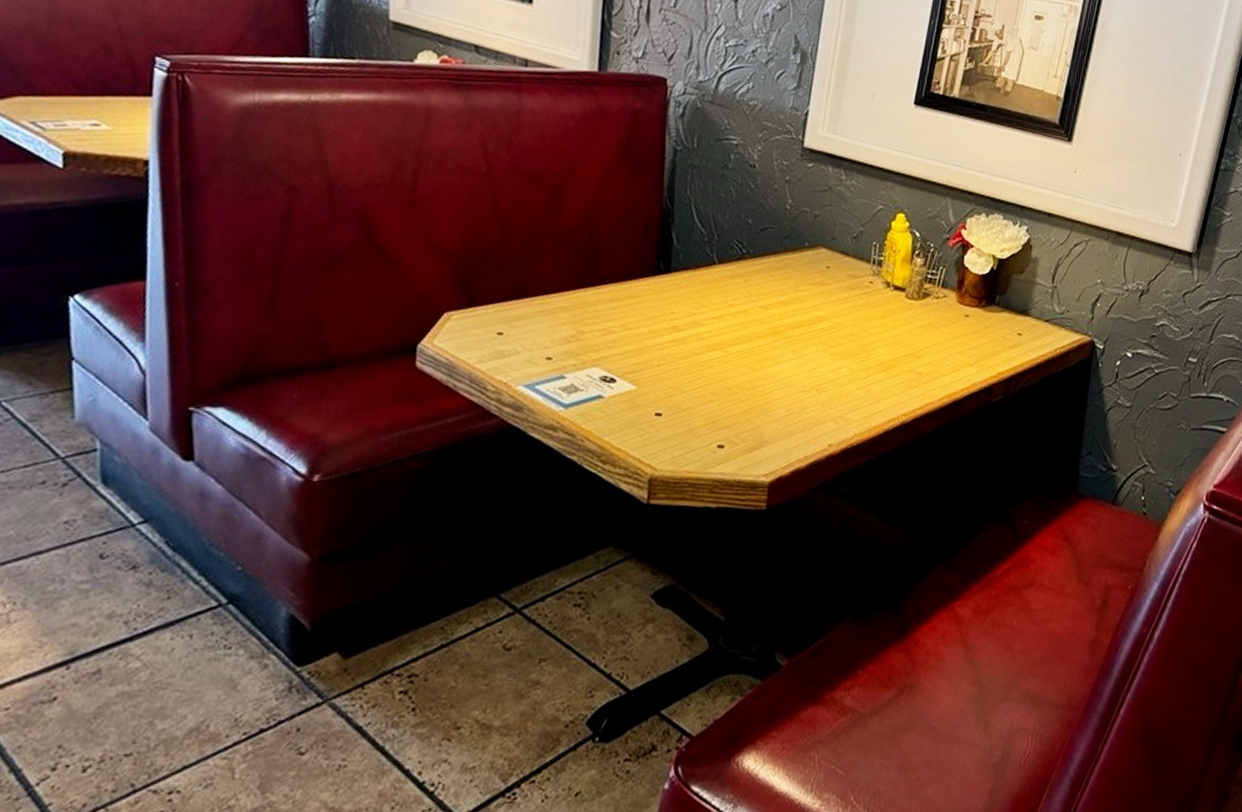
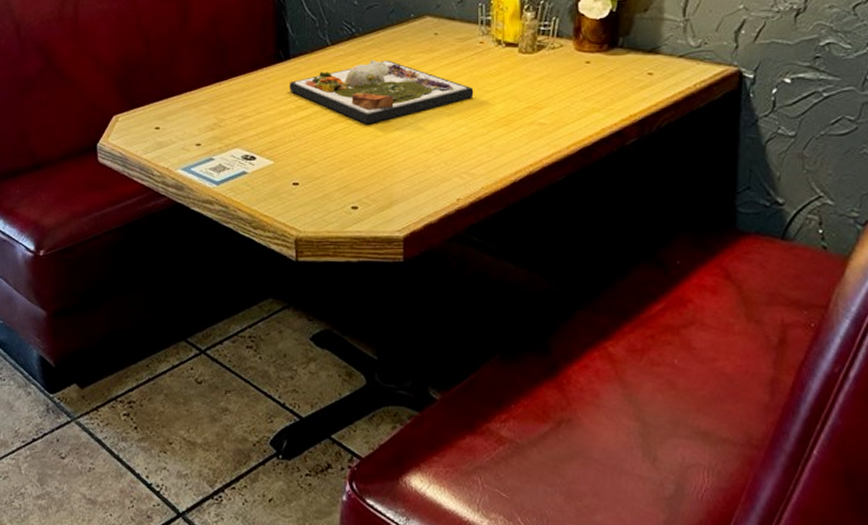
dinner plate: none [665,285,859,356] -> present [289,60,474,124]

